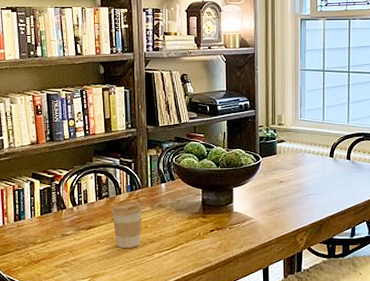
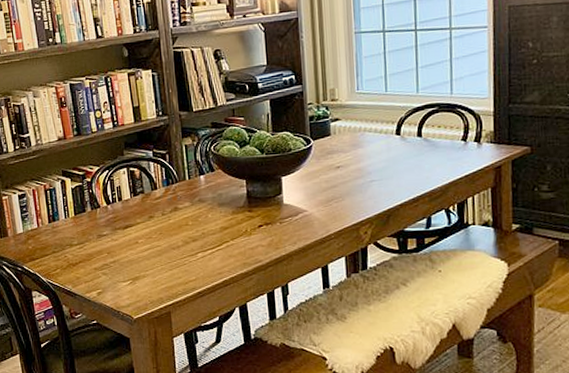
coffee cup: present [111,202,143,249] -> none [148,197,182,249]

